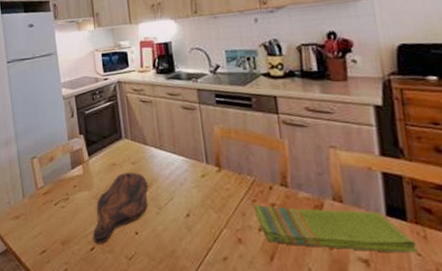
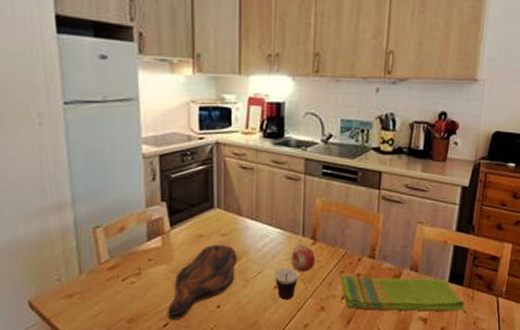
cup: none [185,196,209,229] -> present [275,268,298,299]
fruit: none [198,172,224,200] -> present [290,245,316,272]

